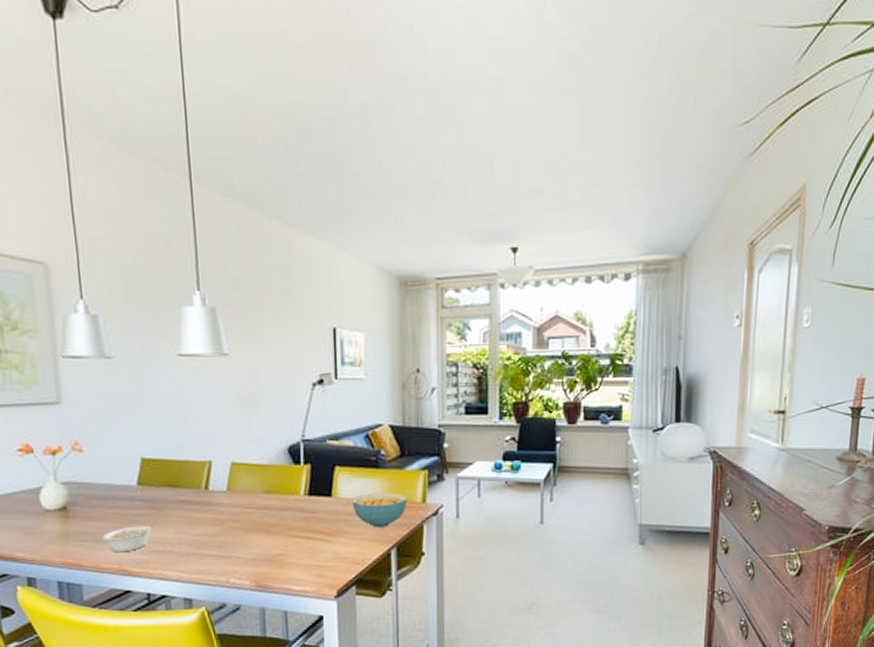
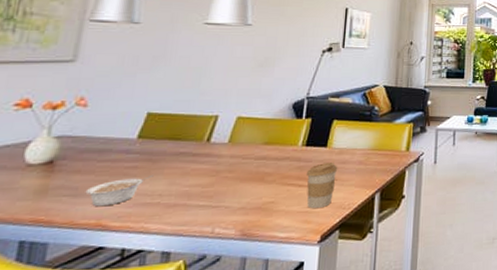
coffee cup: none [314,514,347,563] -> present [307,162,338,209]
cereal bowl: present [352,492,408,528] -> none [344,142,394,174]

